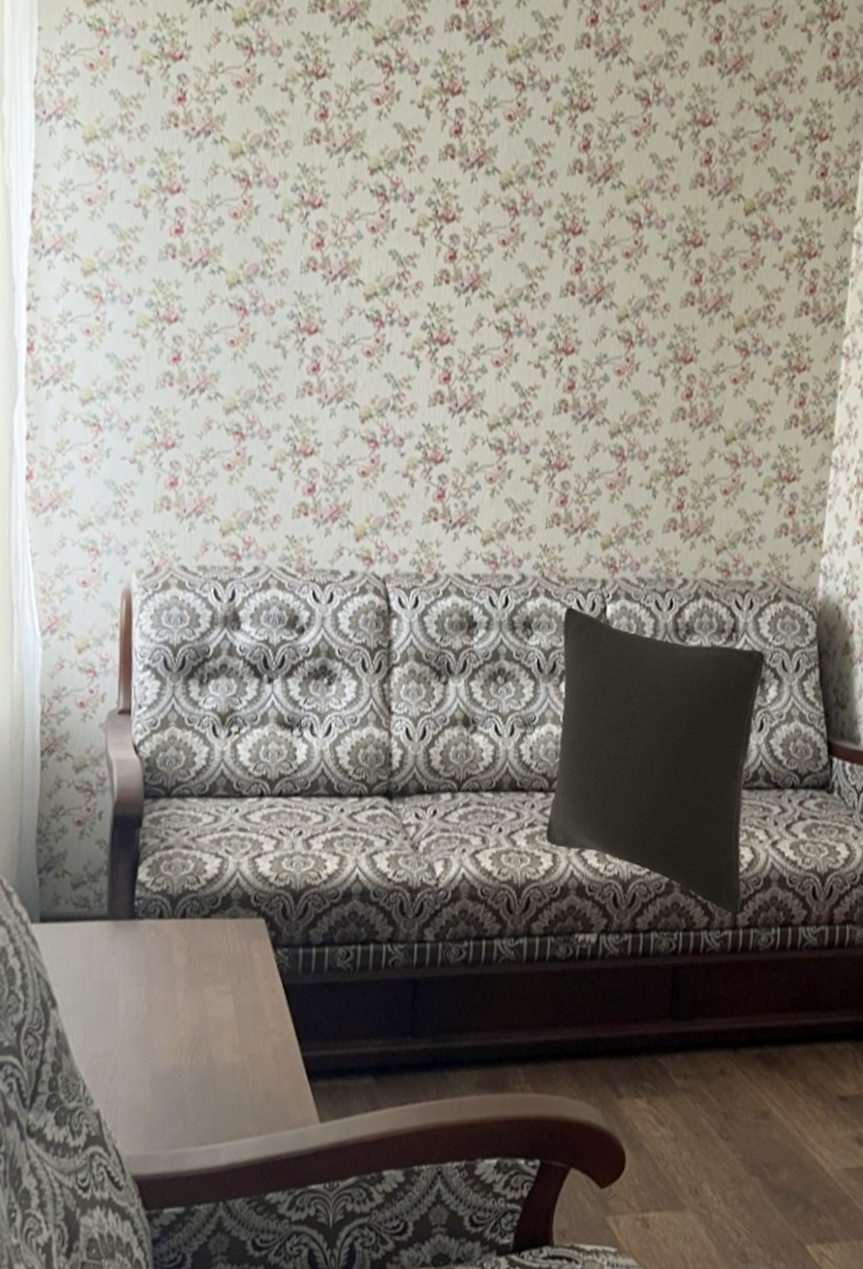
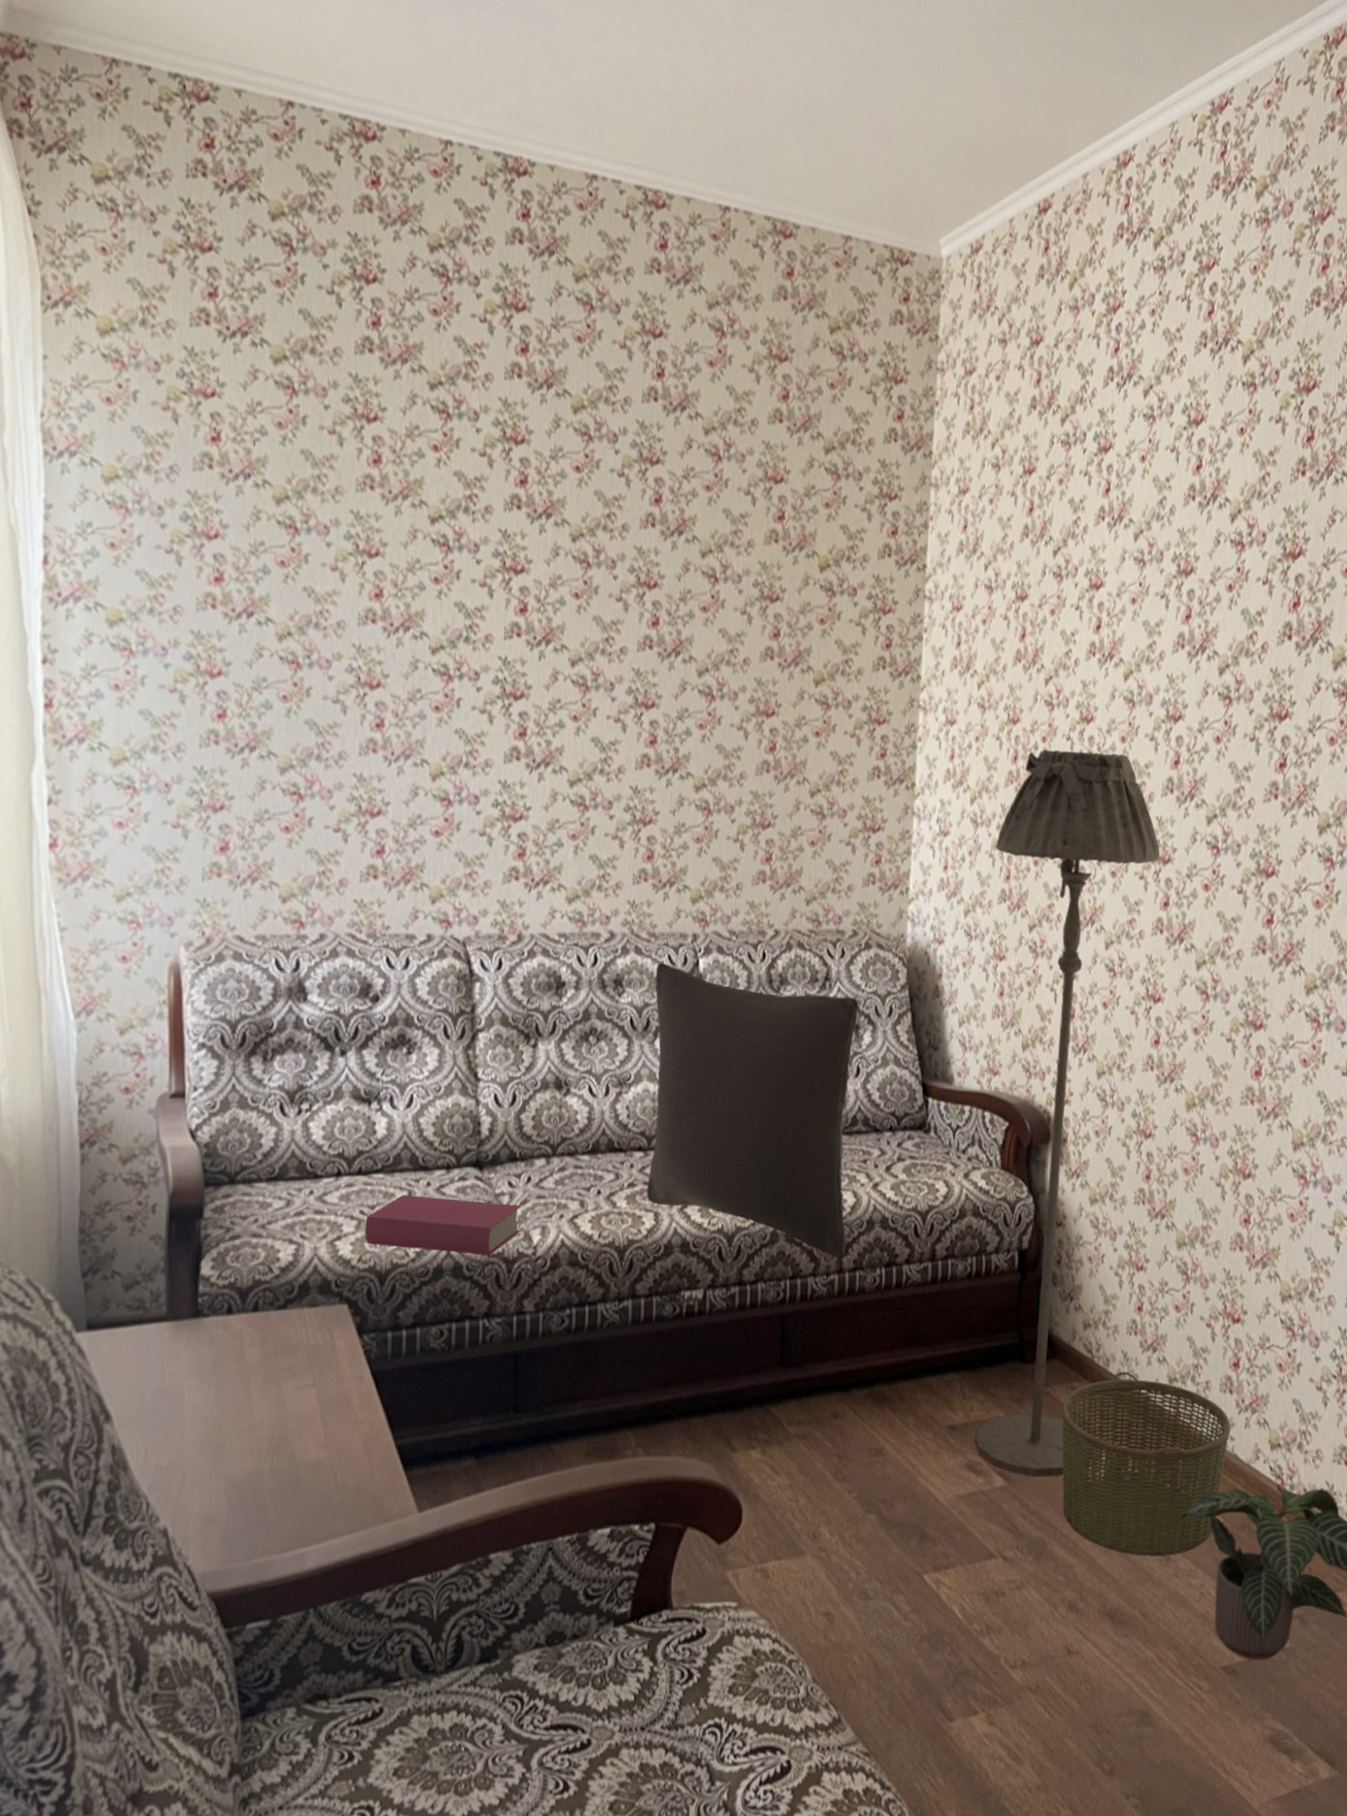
book: none [282,819,427,883] -> present [365,1195,522,1255]

